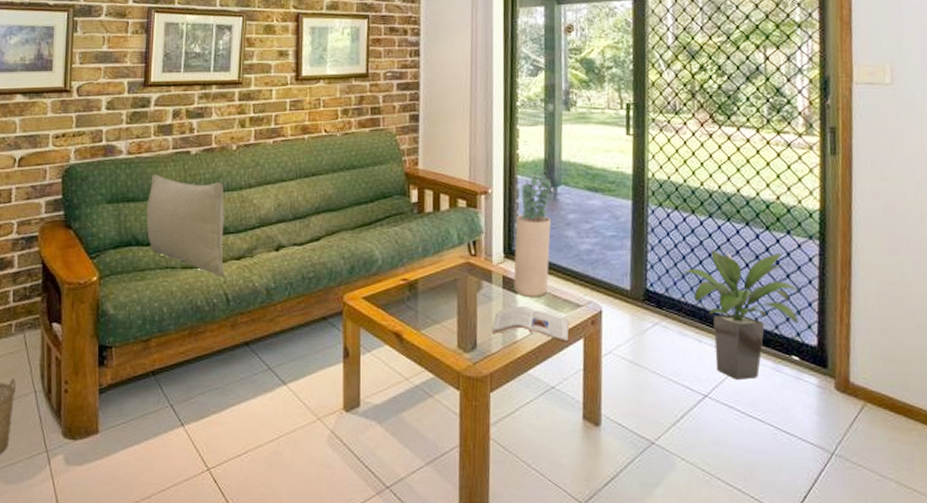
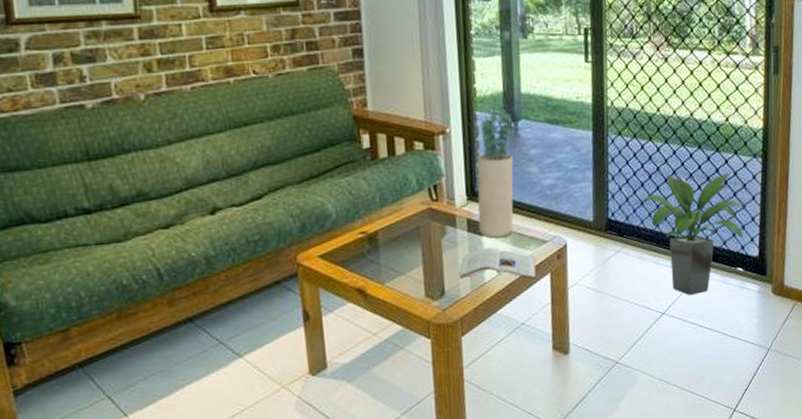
pillow: present [146,174,224,277] -> none [37,135,151,250]

